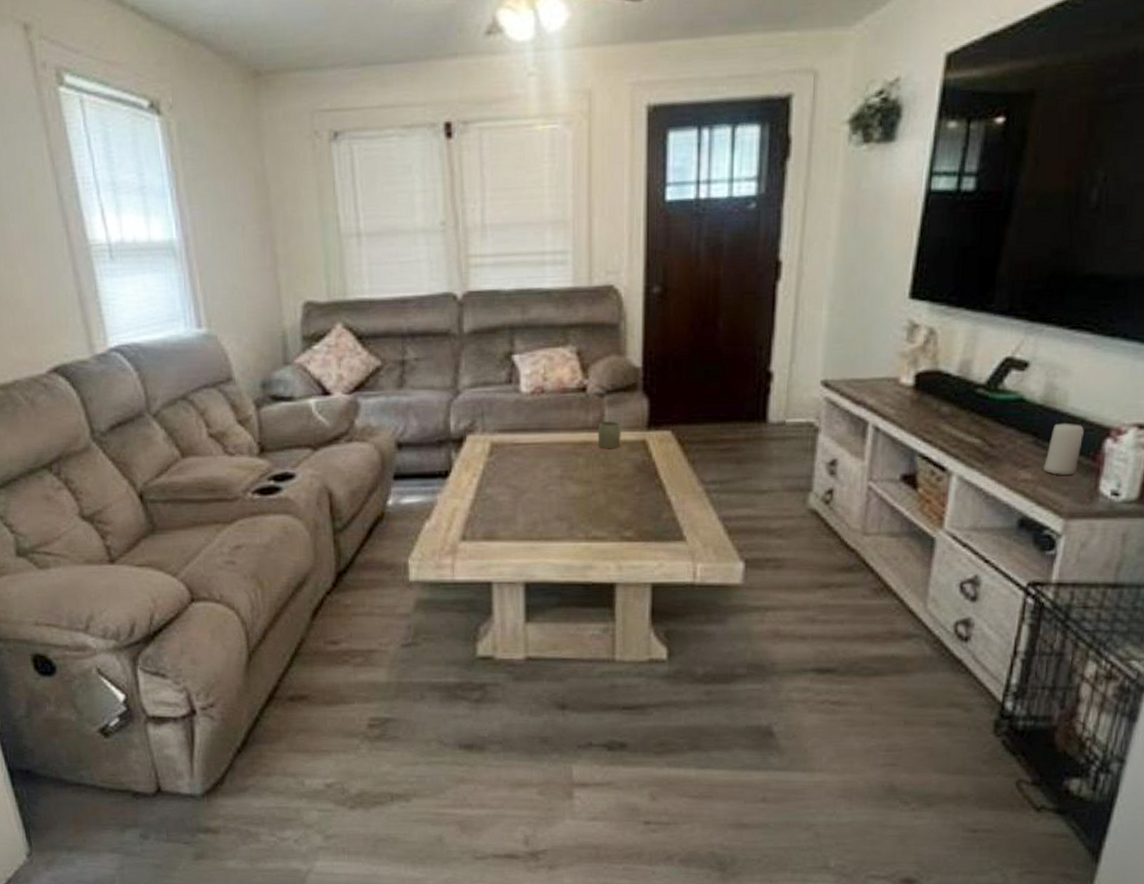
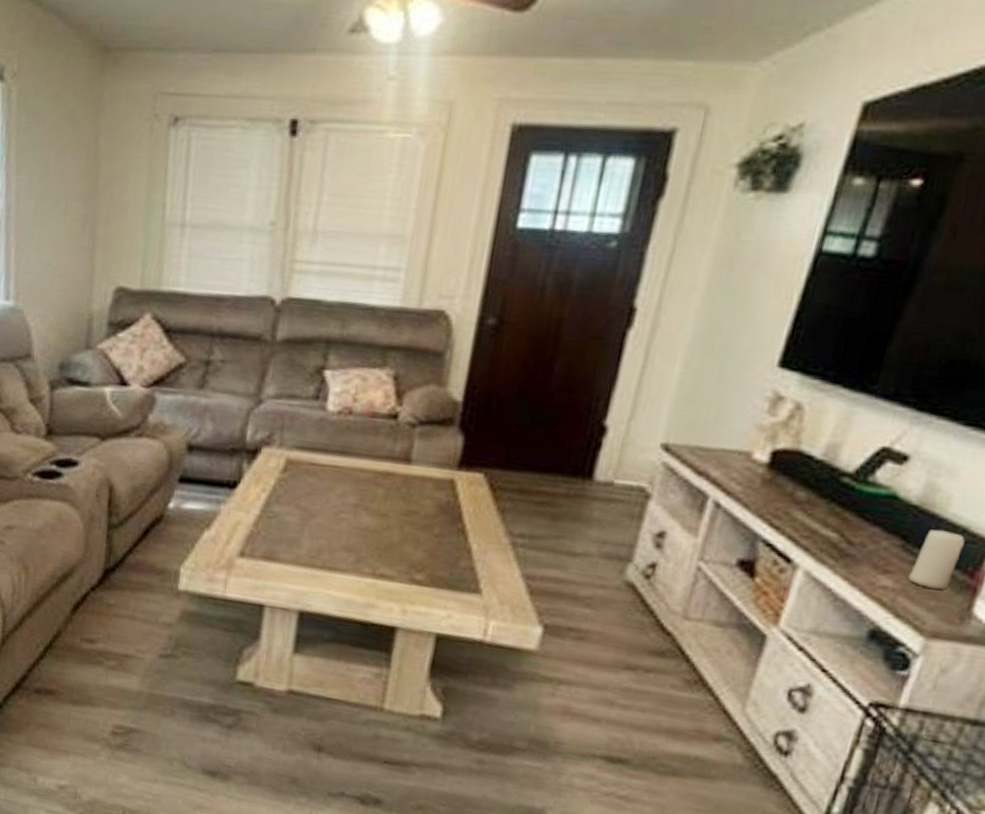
mug: present [597,421,621,449] -> none [401,453,430,484]

